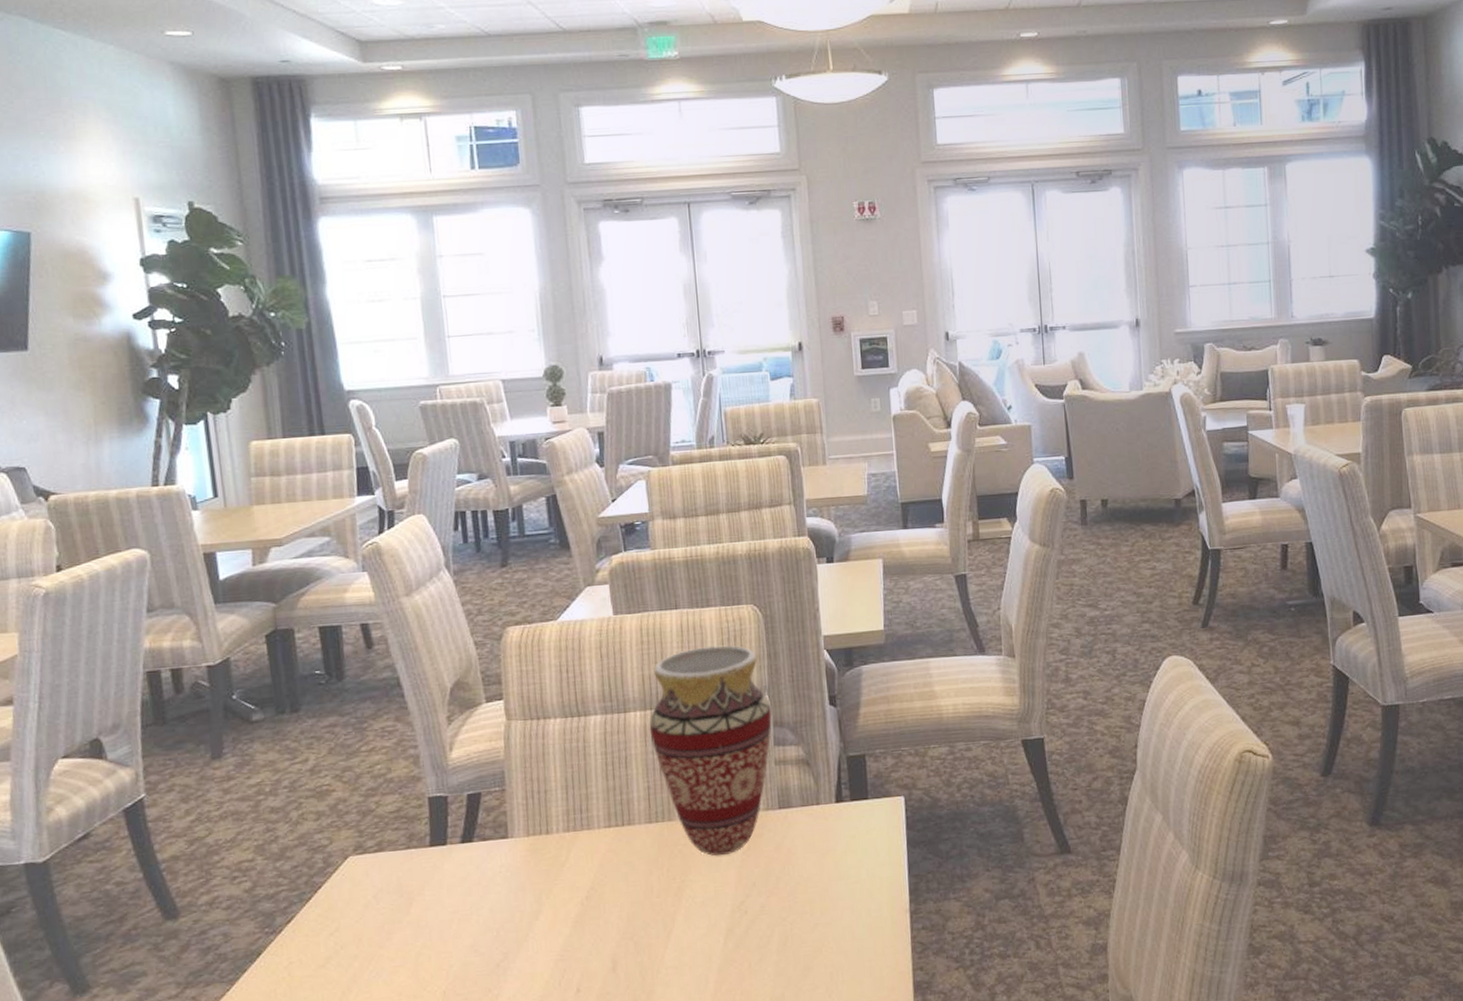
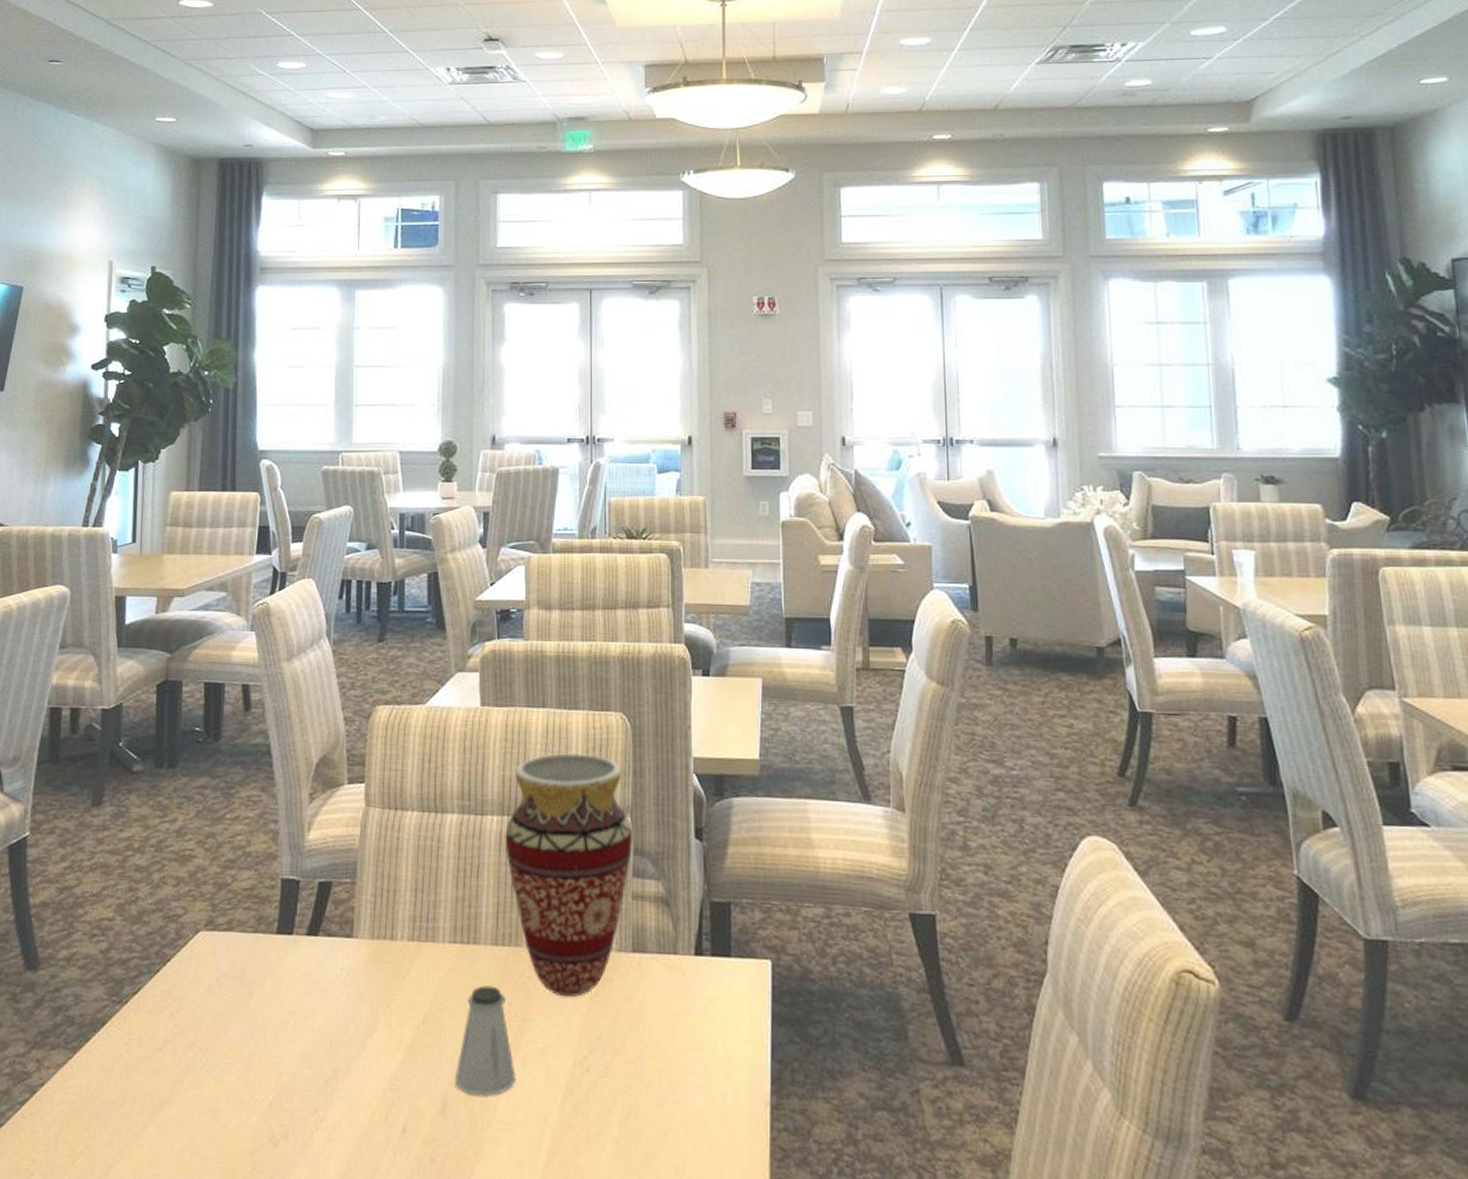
saltshaker: none [622,857,679,950] -> present [454,985,515,1096]

